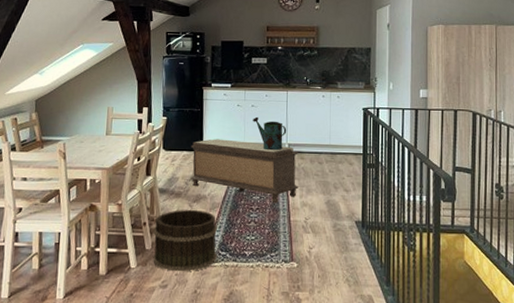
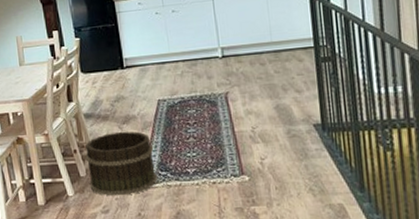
bench: present [190,139,298,204] -> none [110,50,239,116]
watering can: present [253,116,287,151] -> none [175,22,218,59]

